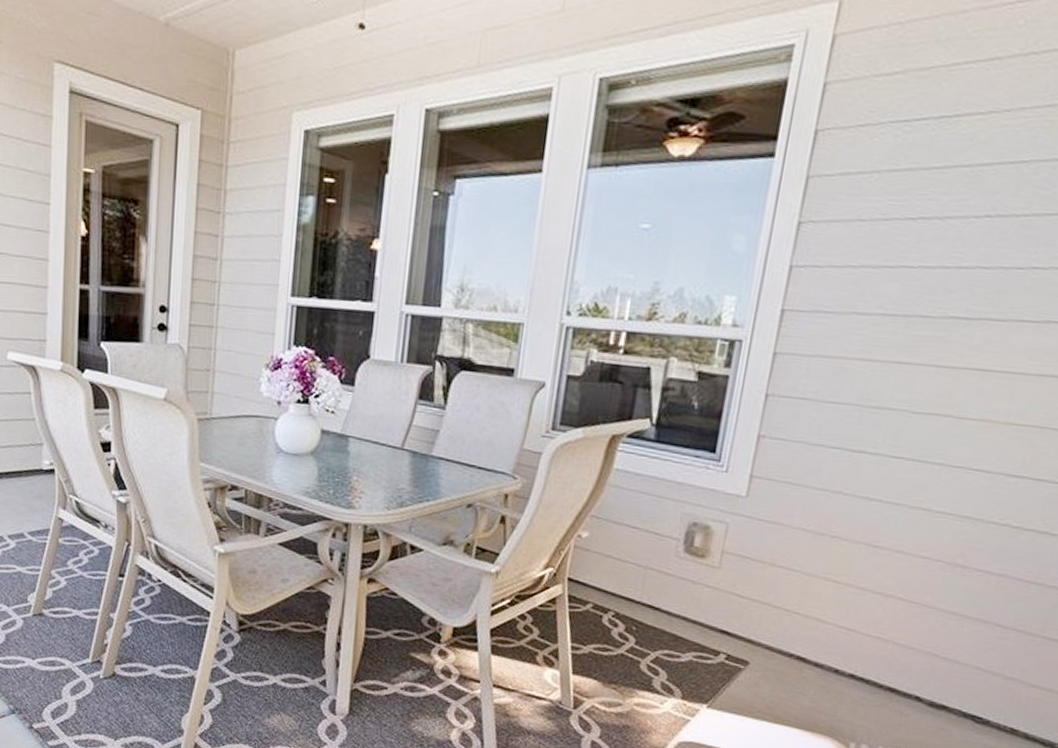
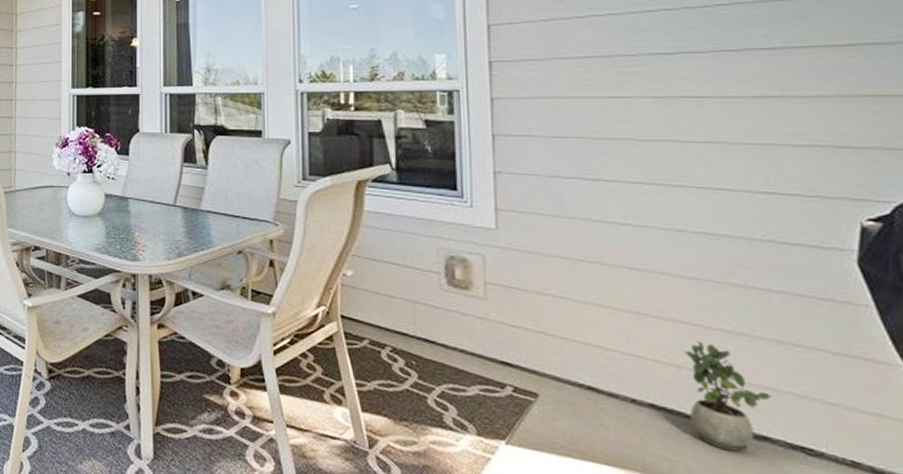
potted plant: none [883,617,962,719] -> present [685,340,773,452]

